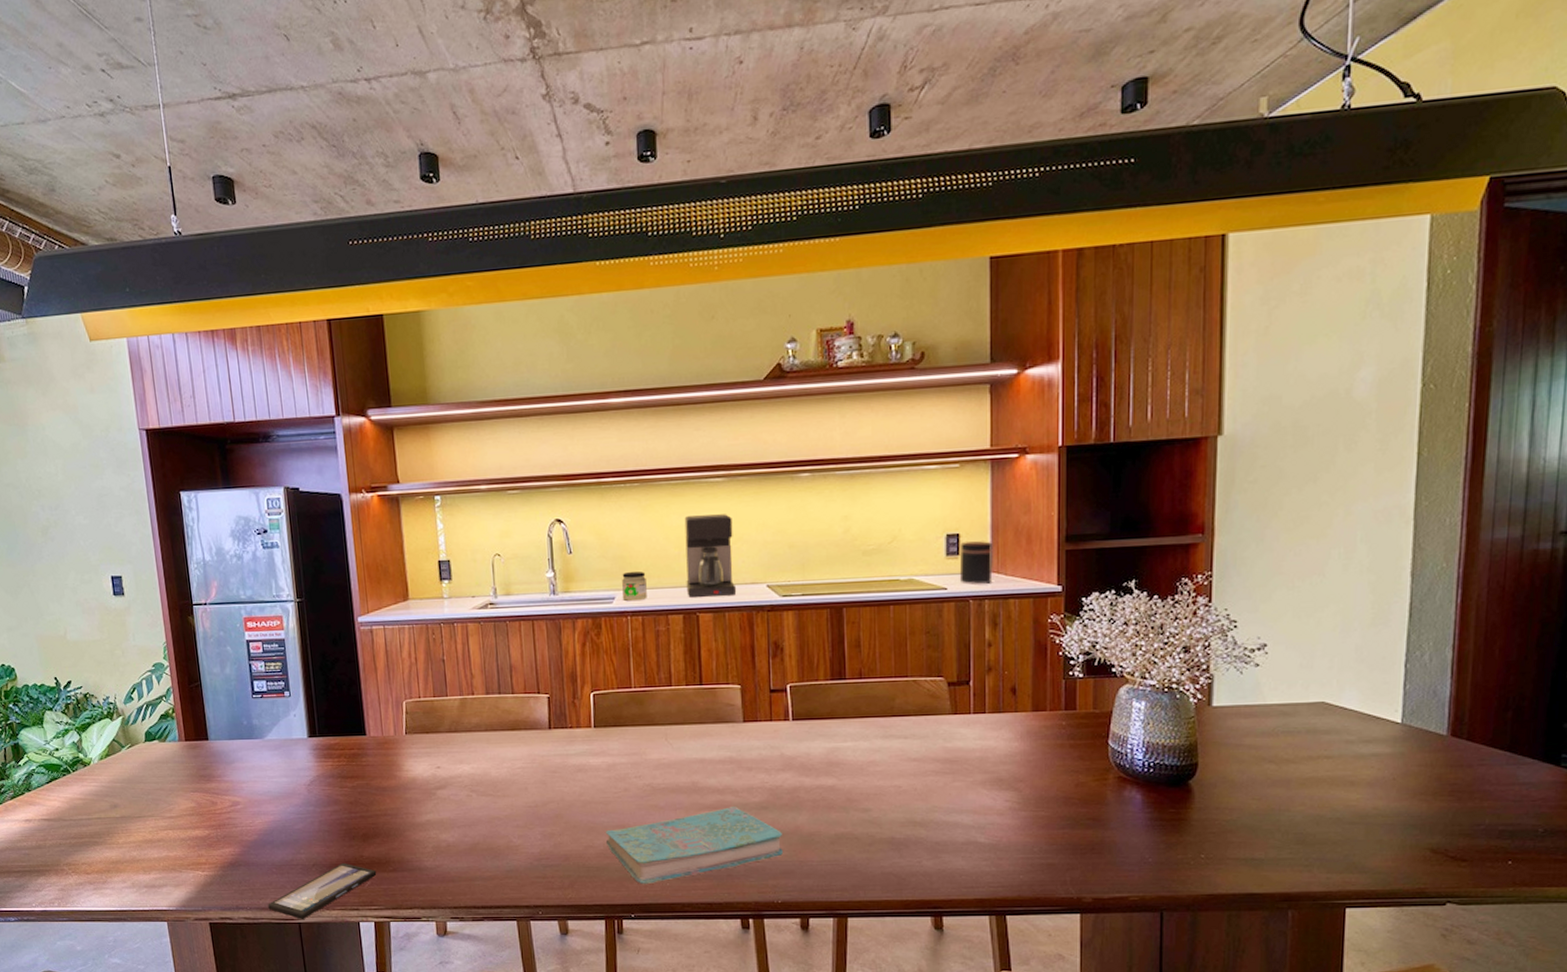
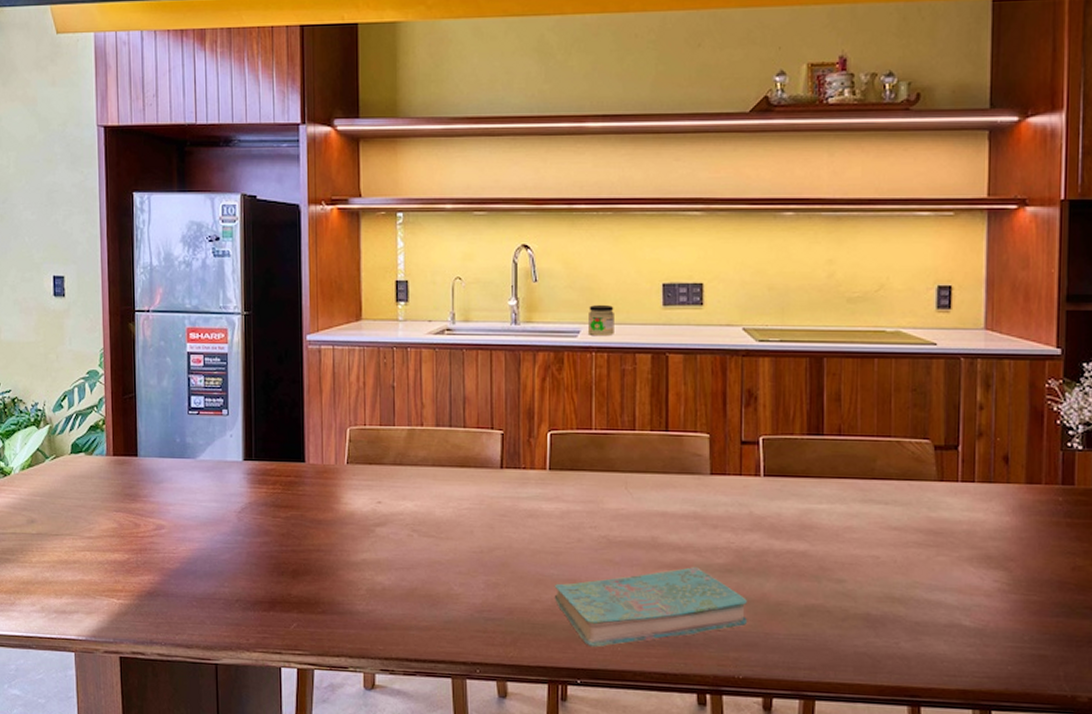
smartphone: present [268,862,377,919] -> none [184,600,304,660]
coffee maker: present [684,514,737,599] -> none [657,250,710,338]
cylinder: present [959,541,993,584] -> none [950,295,987,341]

